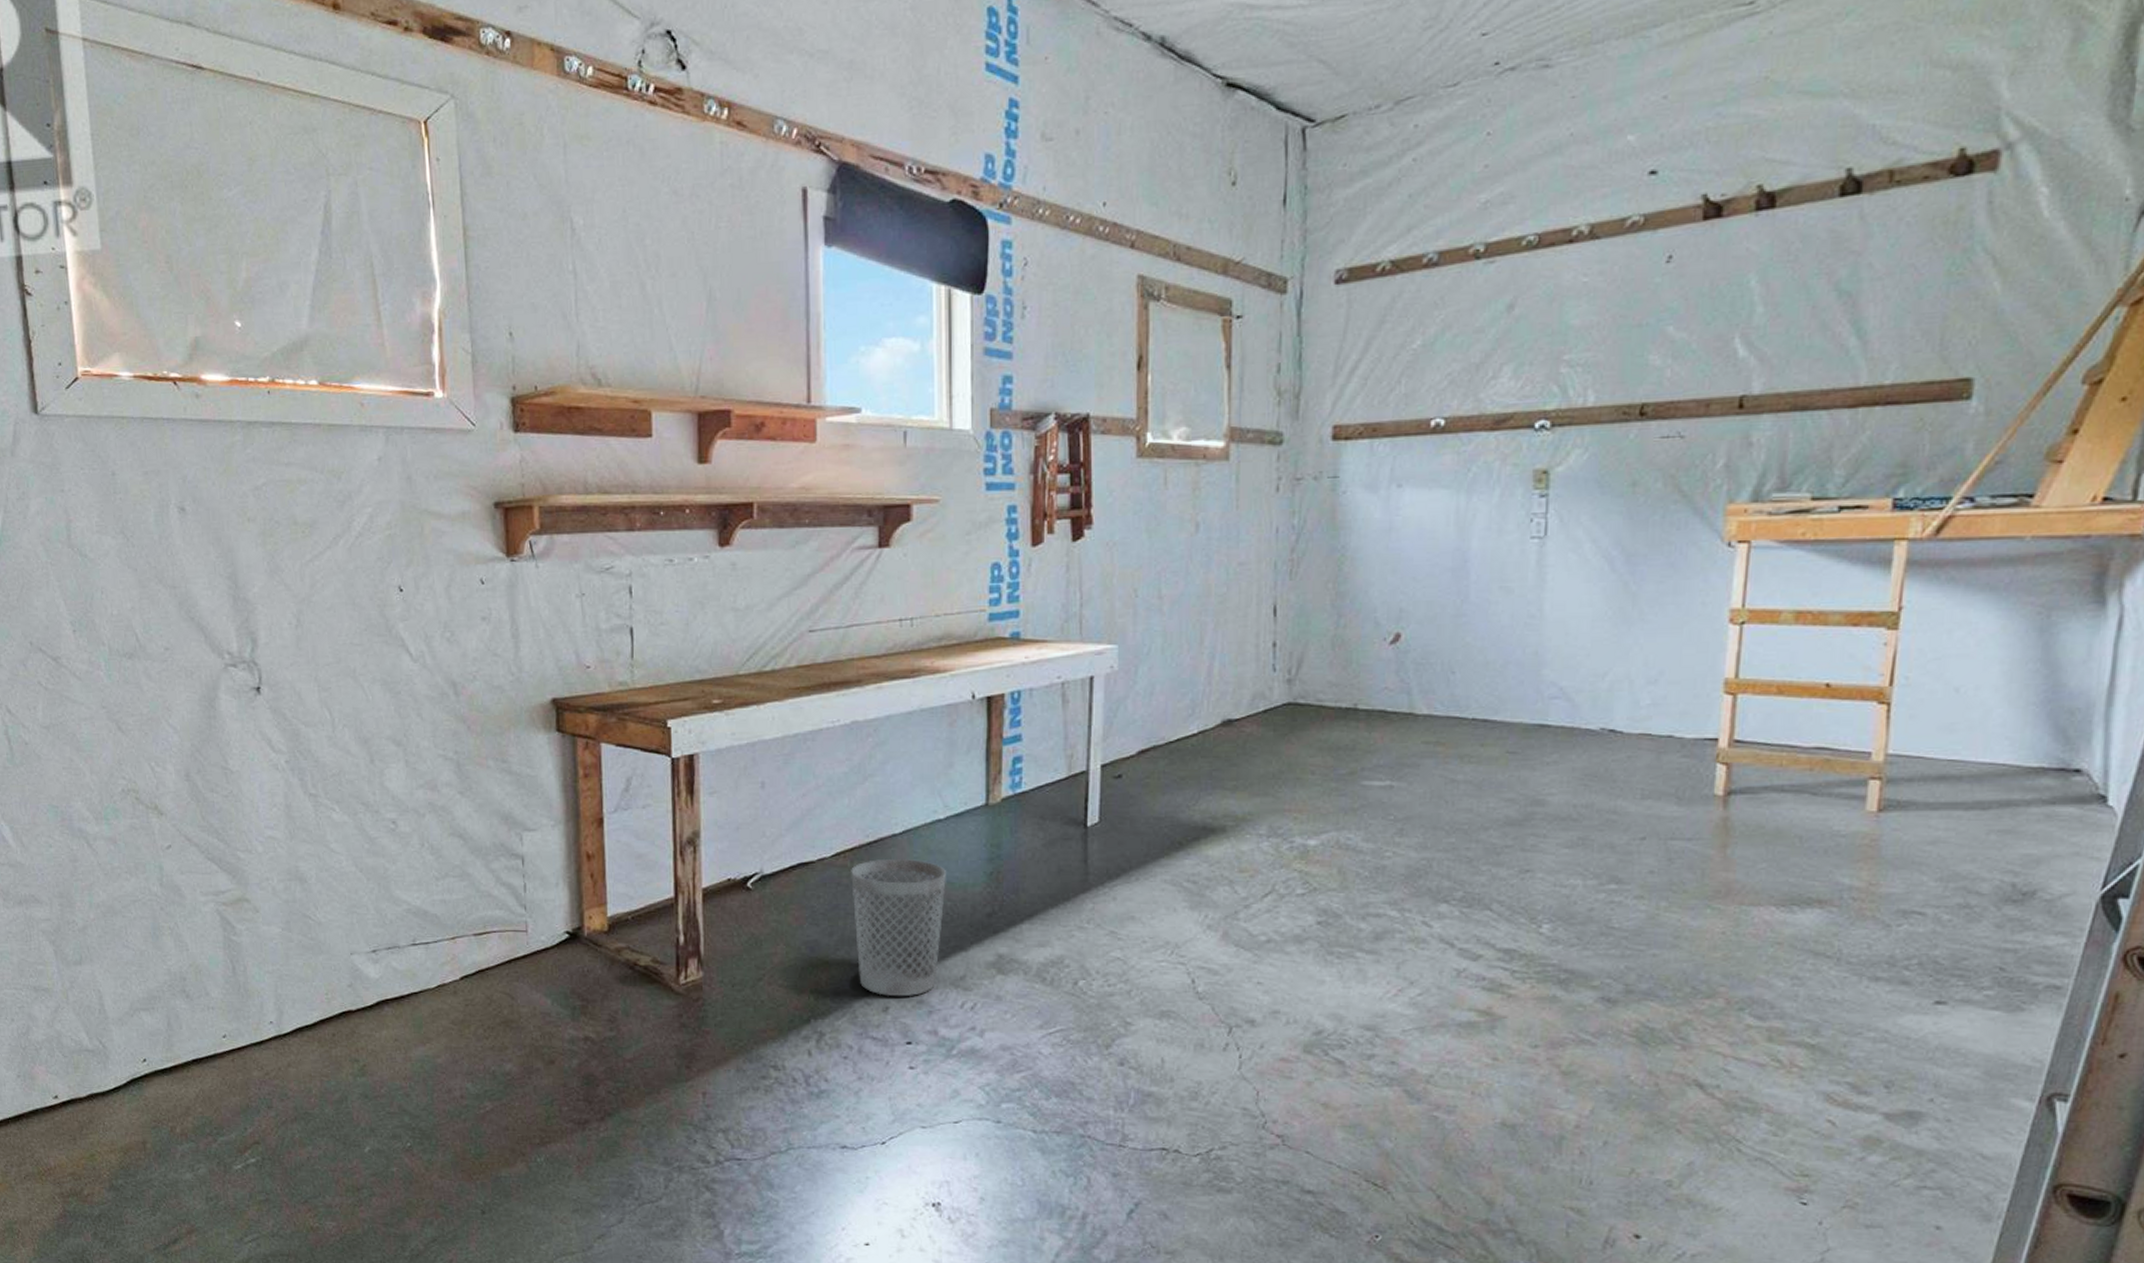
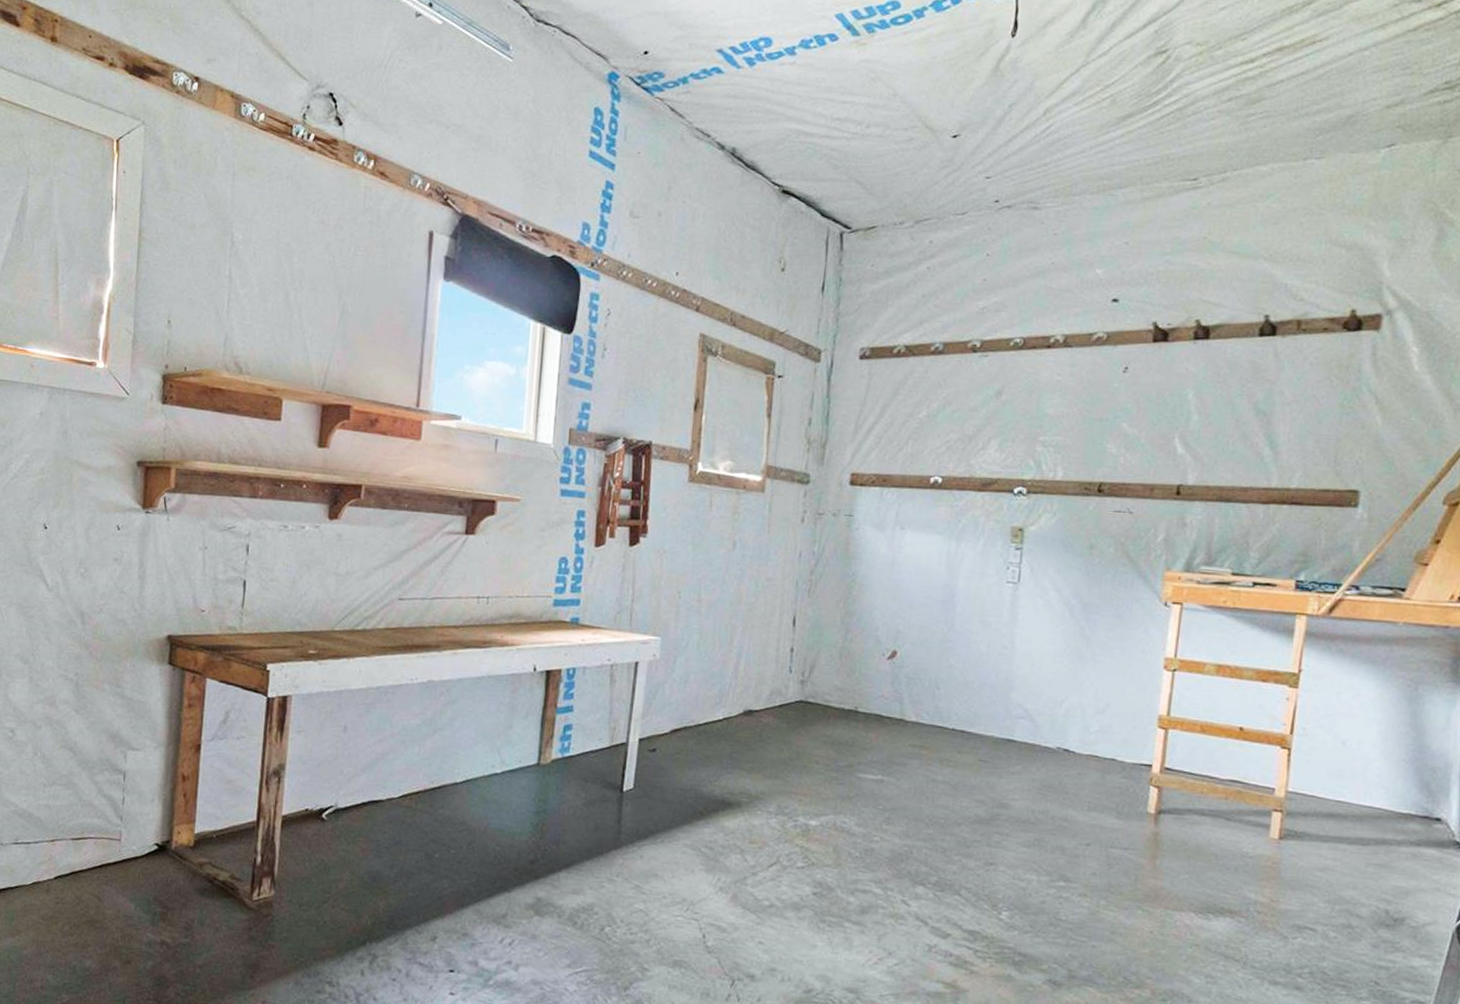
wastebasket: present [851,859,946,997] -> none [413,803,498,929]

